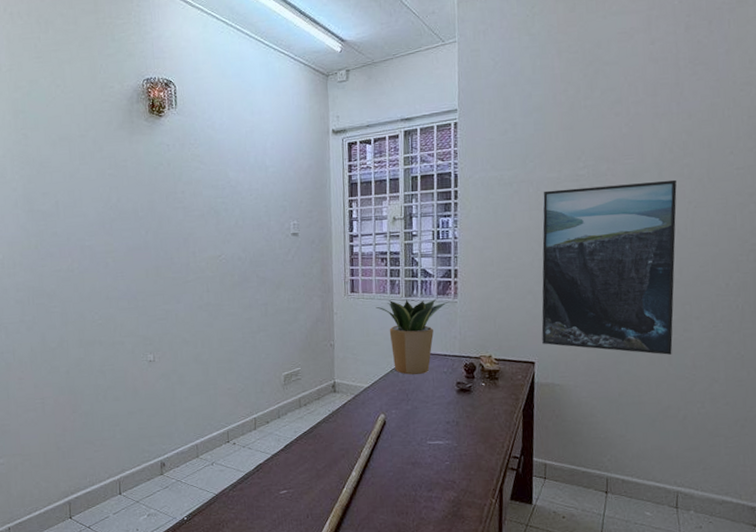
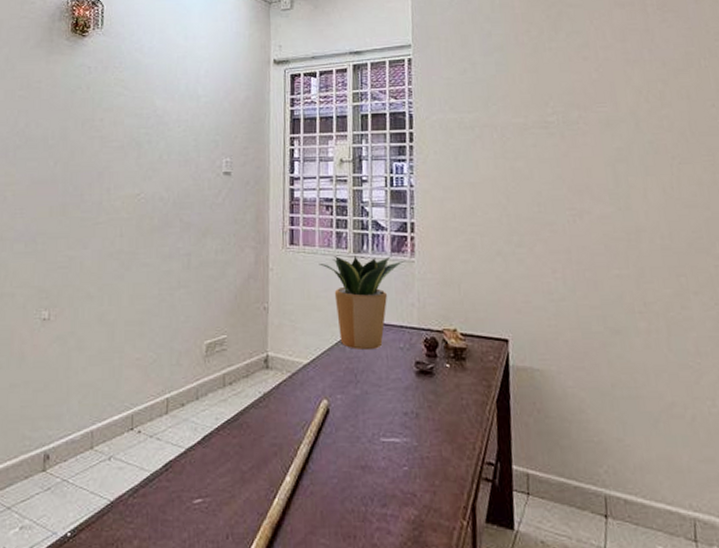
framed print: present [541,179,677,355] -> none [508,131,671,337]

